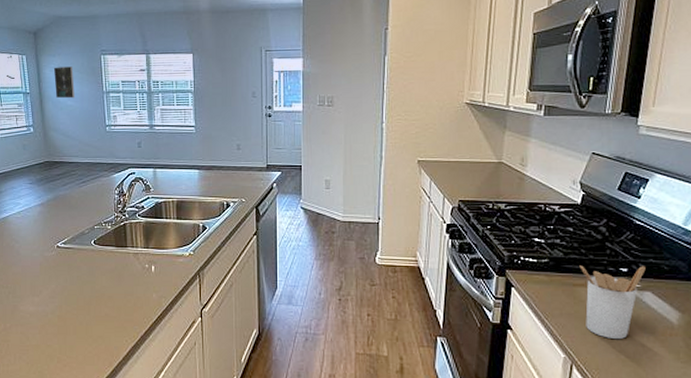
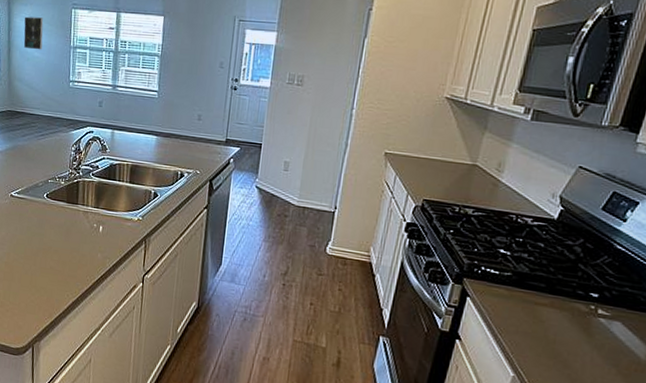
utensil holder: present [579,265,646,339] -> none [542,284,620,367]

